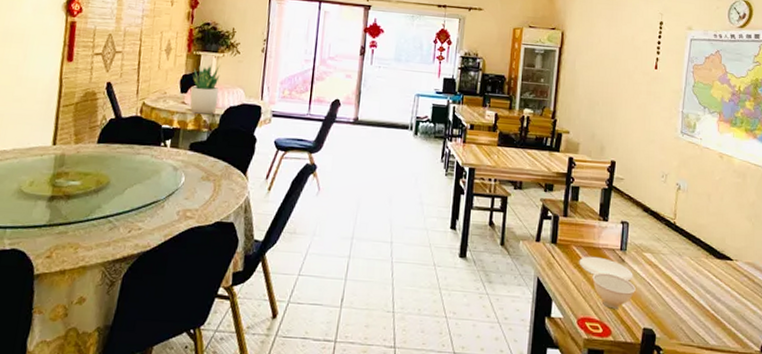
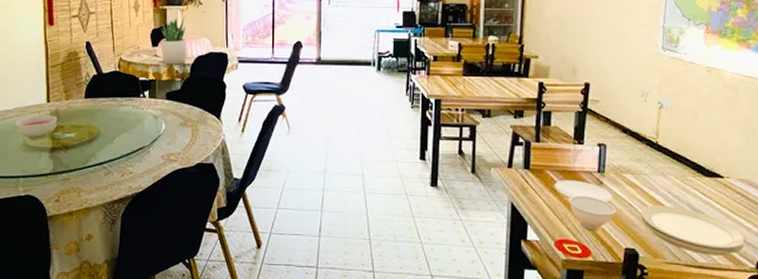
bowl: none [10,158,63,186] -> present [15,115,58,139]
plate: none [658,285,751,338] -> present [640,205,745,256]

